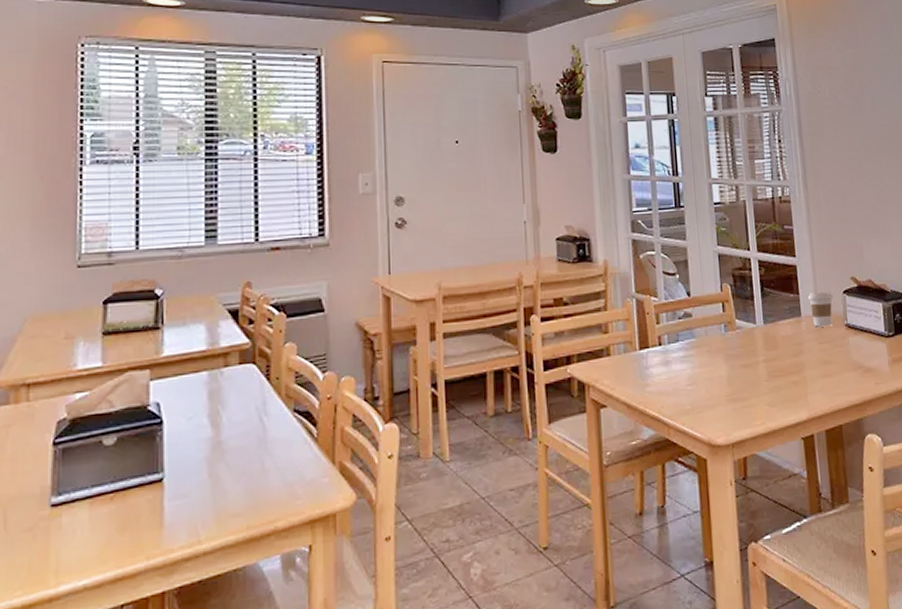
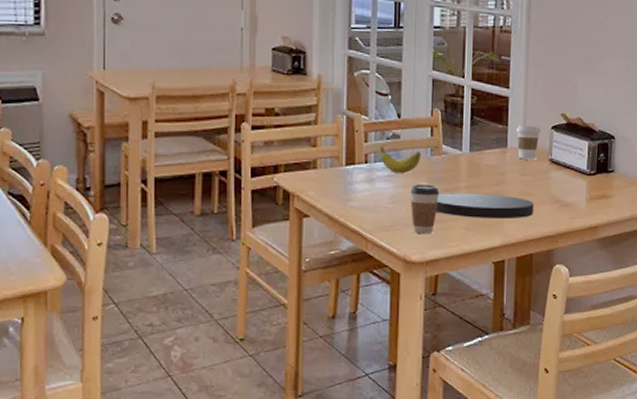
banana: none [672,327,715,354] -> present [380,147,421,174]
coffee cup: none [708,361,738,415] -> present [410,184,440,235]
plate: none [735,365,837,393] -> present [435,193,534,219]

